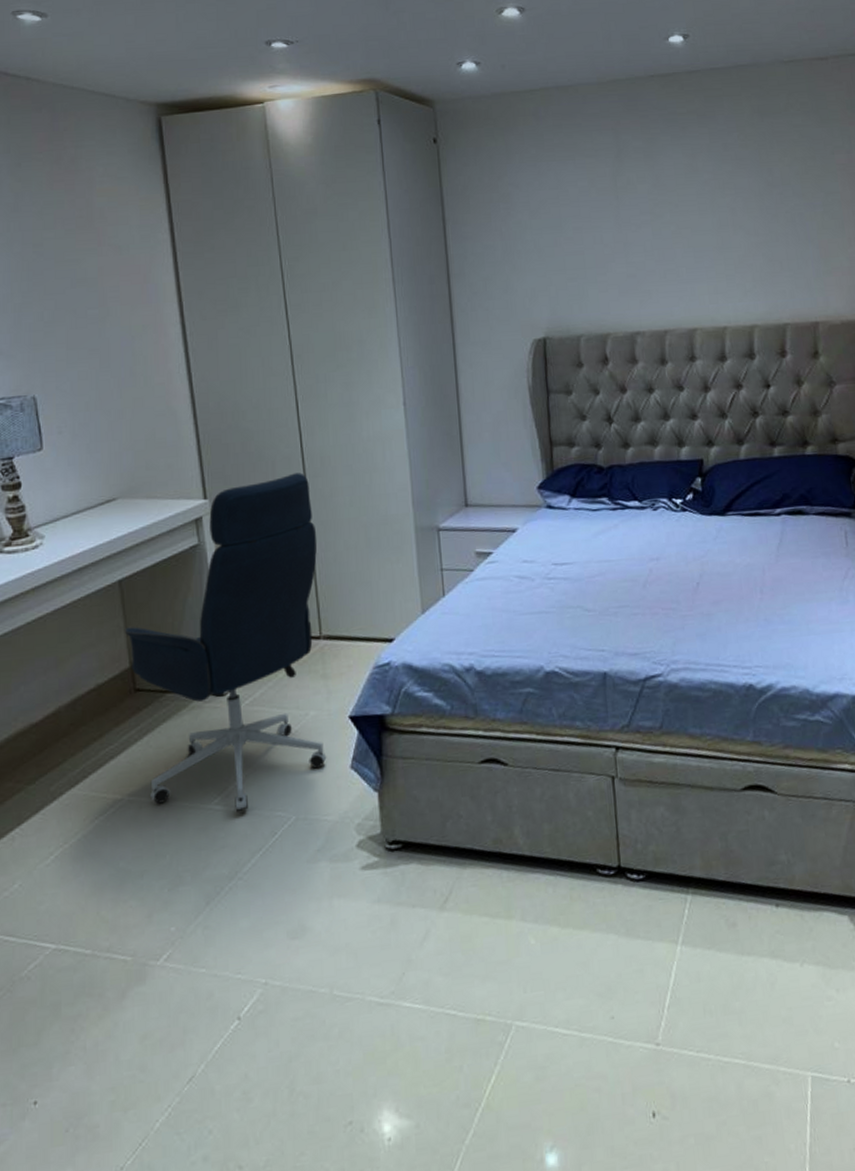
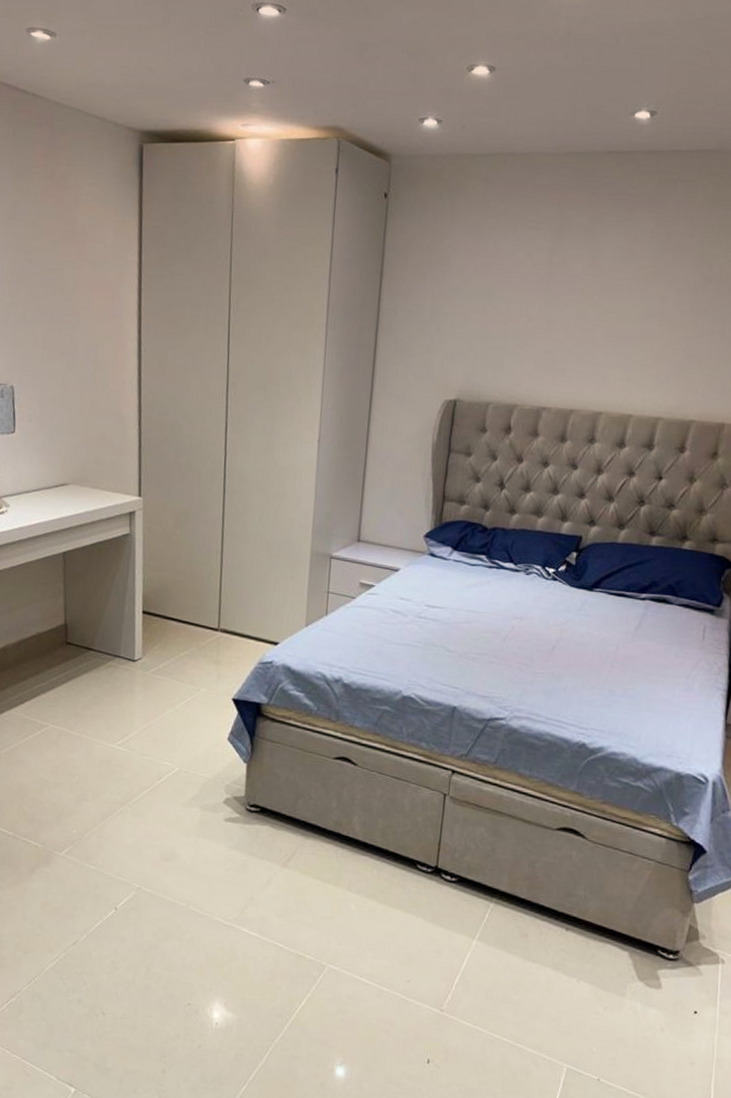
office chair: present [124,473,327,813] -> none [63,487,228,756]

